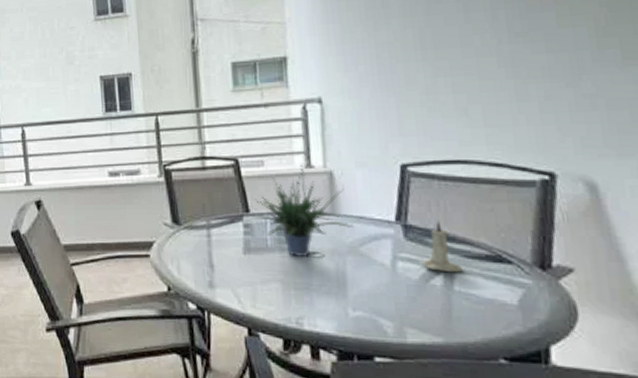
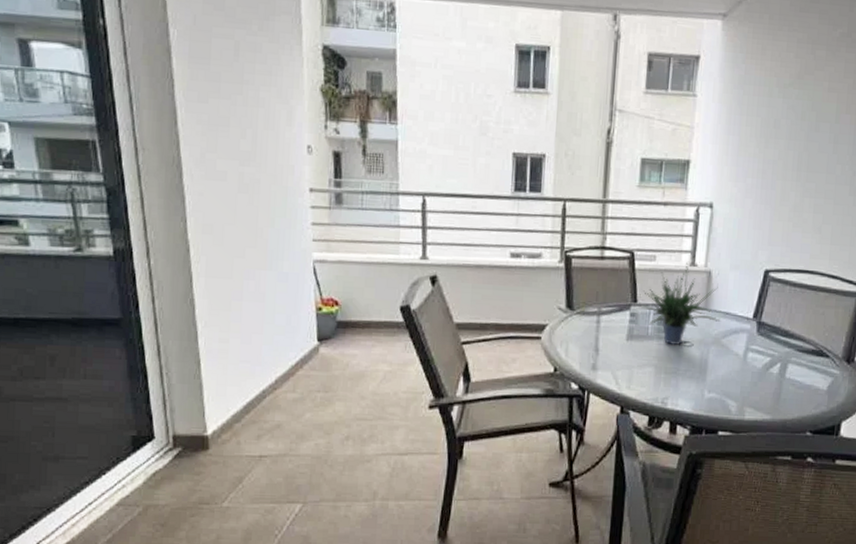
candle: present [422,220,463,273] -> none [766,319,794,363]

